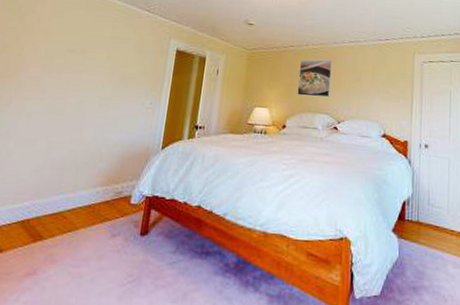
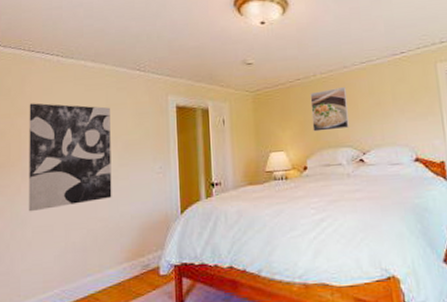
wall art: none [16,22,114,125] -> present [29,103,112,212]

